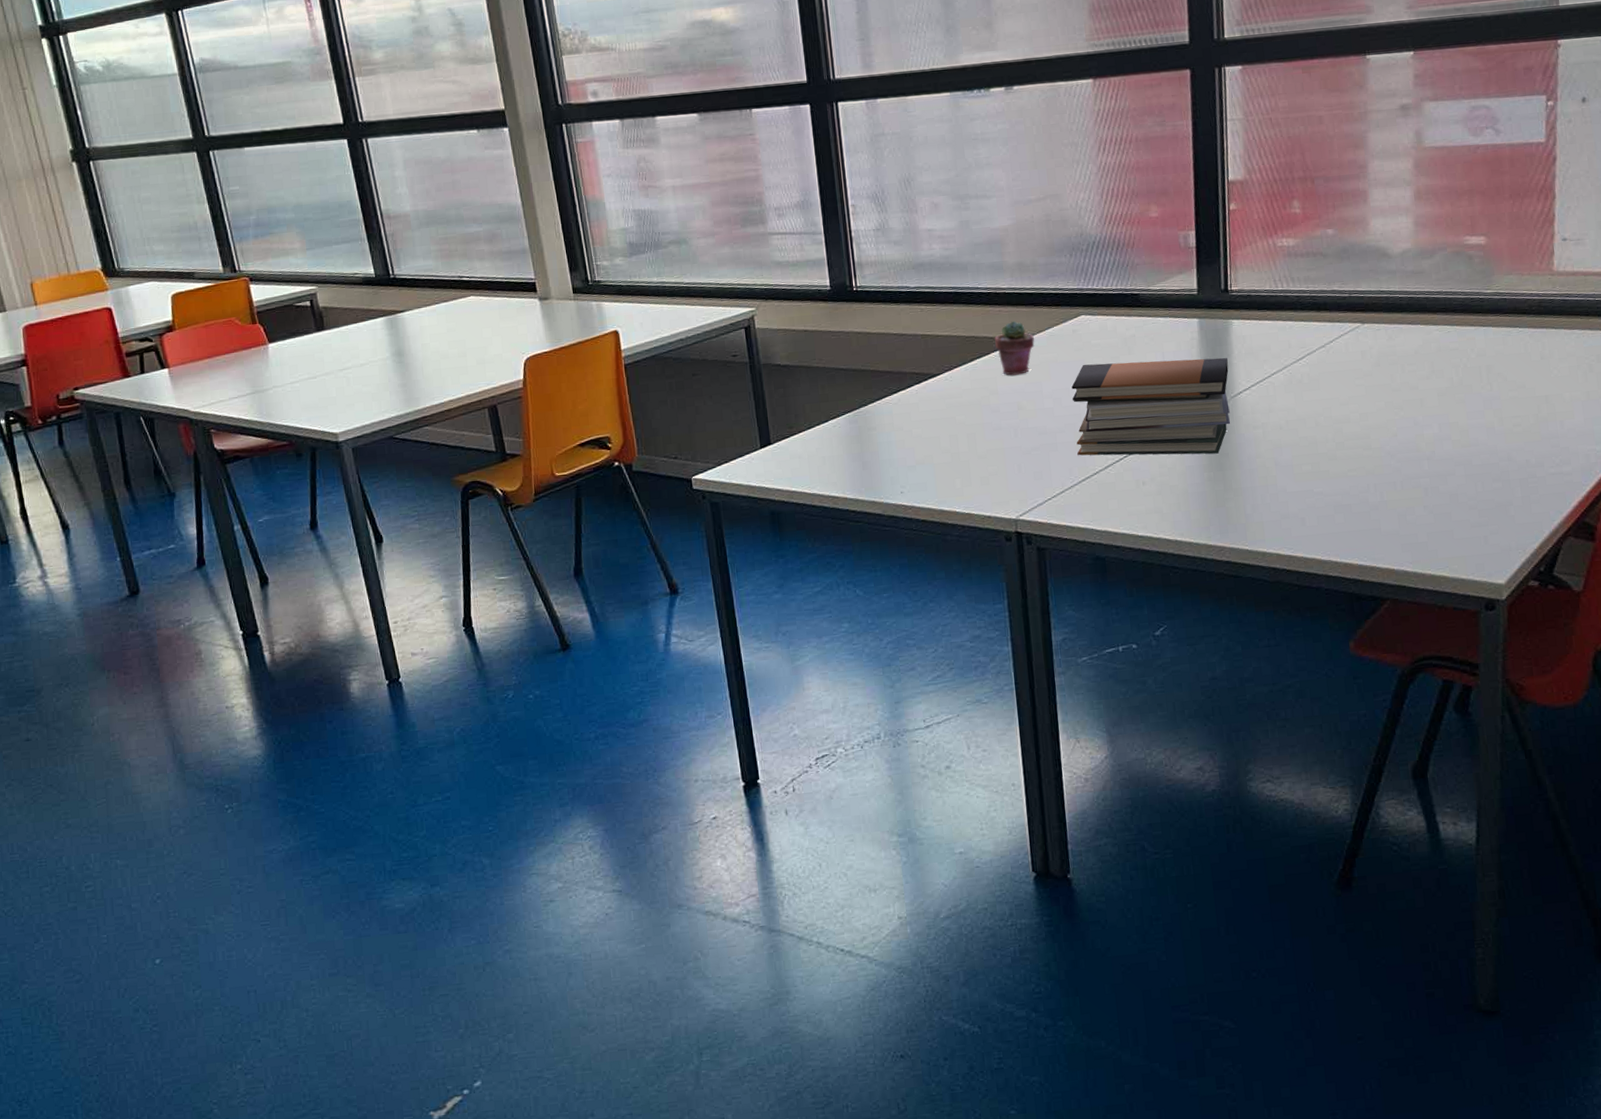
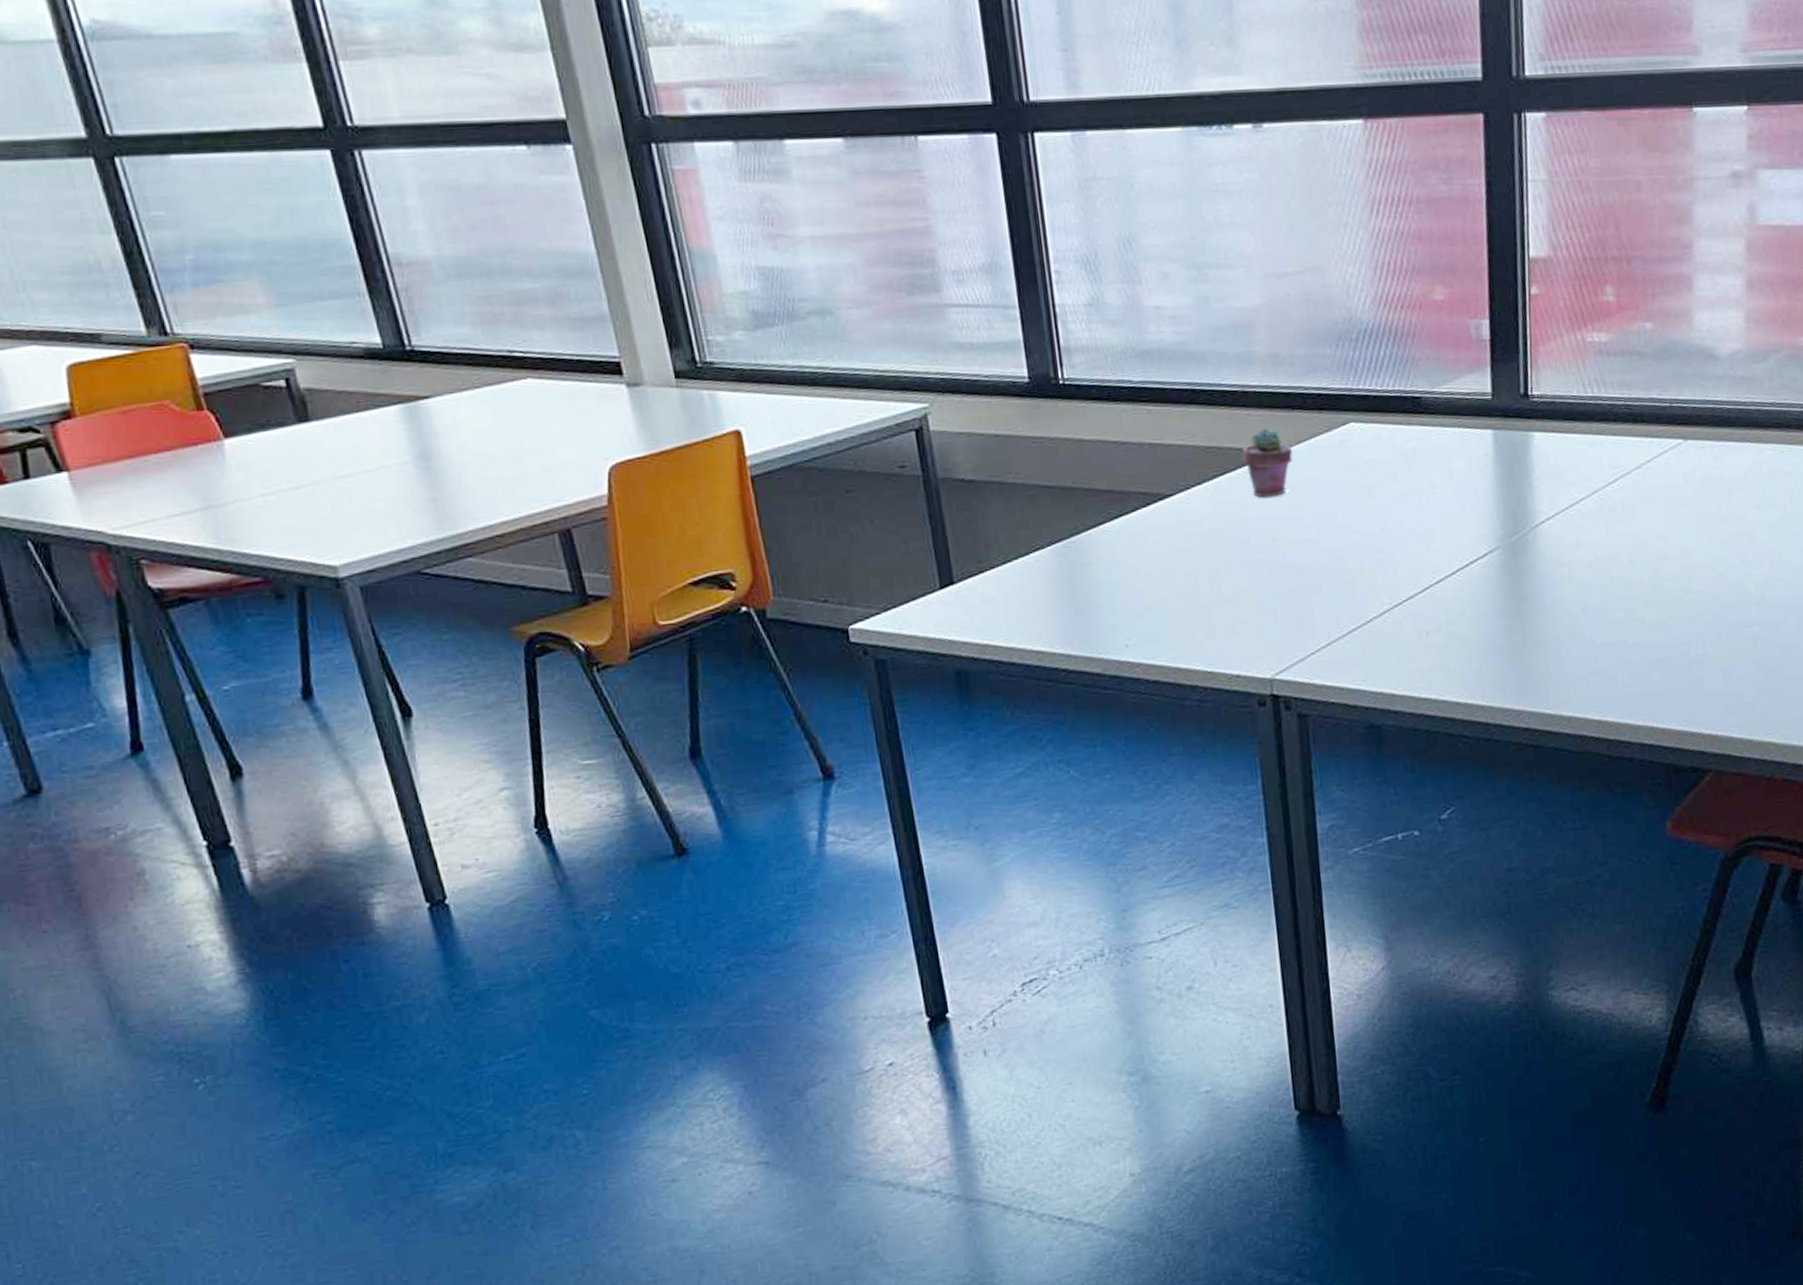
book stack: present [1071,357,1230,456] -> none [1339,478,1530,599]

